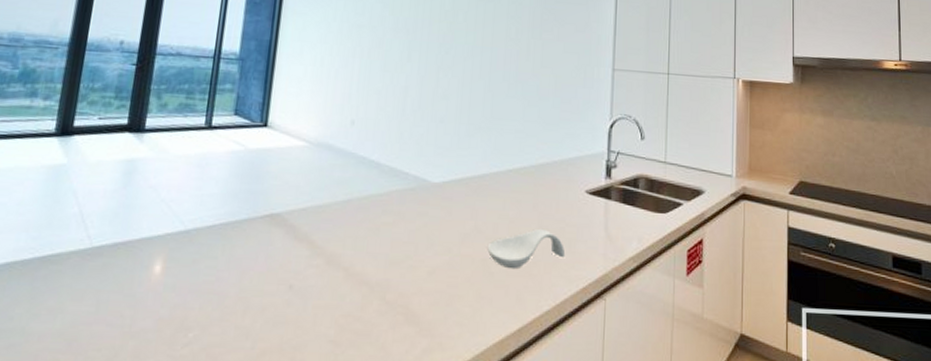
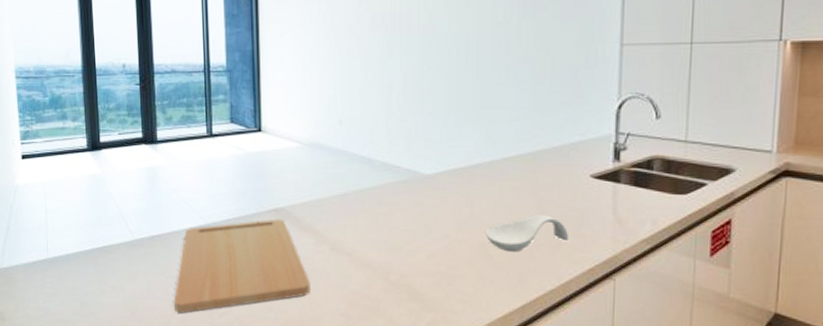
cutting board: none [126,226,298,343] -> present [174,219,310,313]

